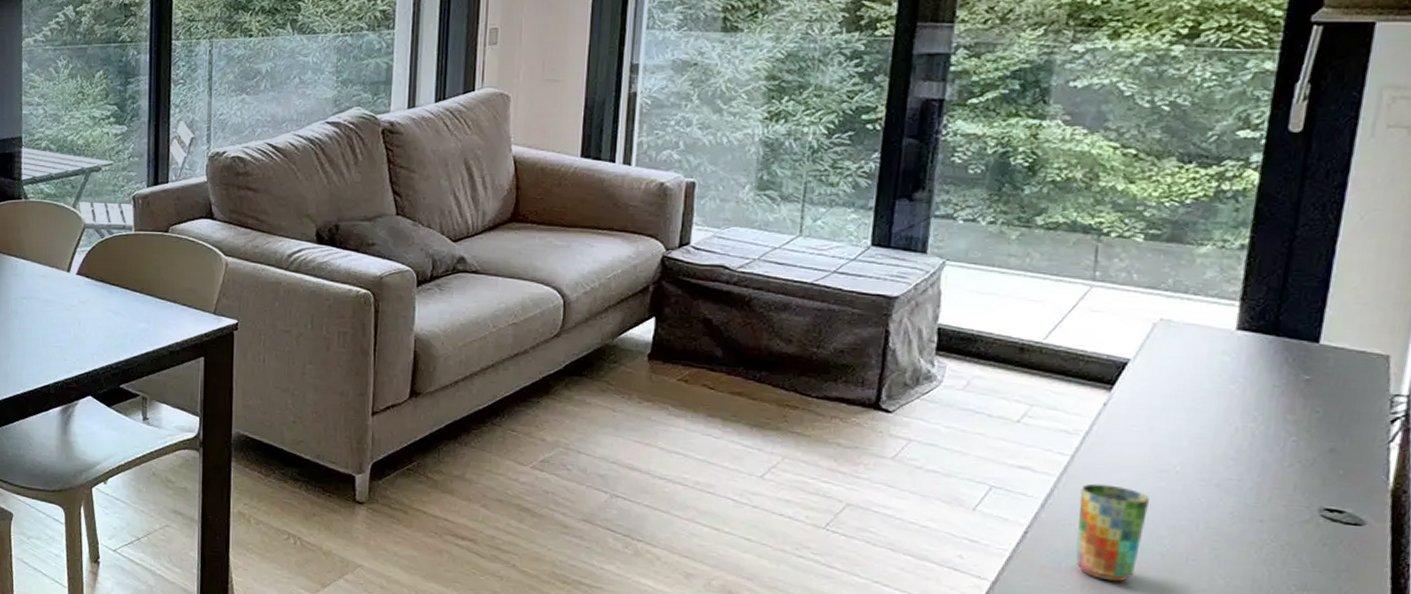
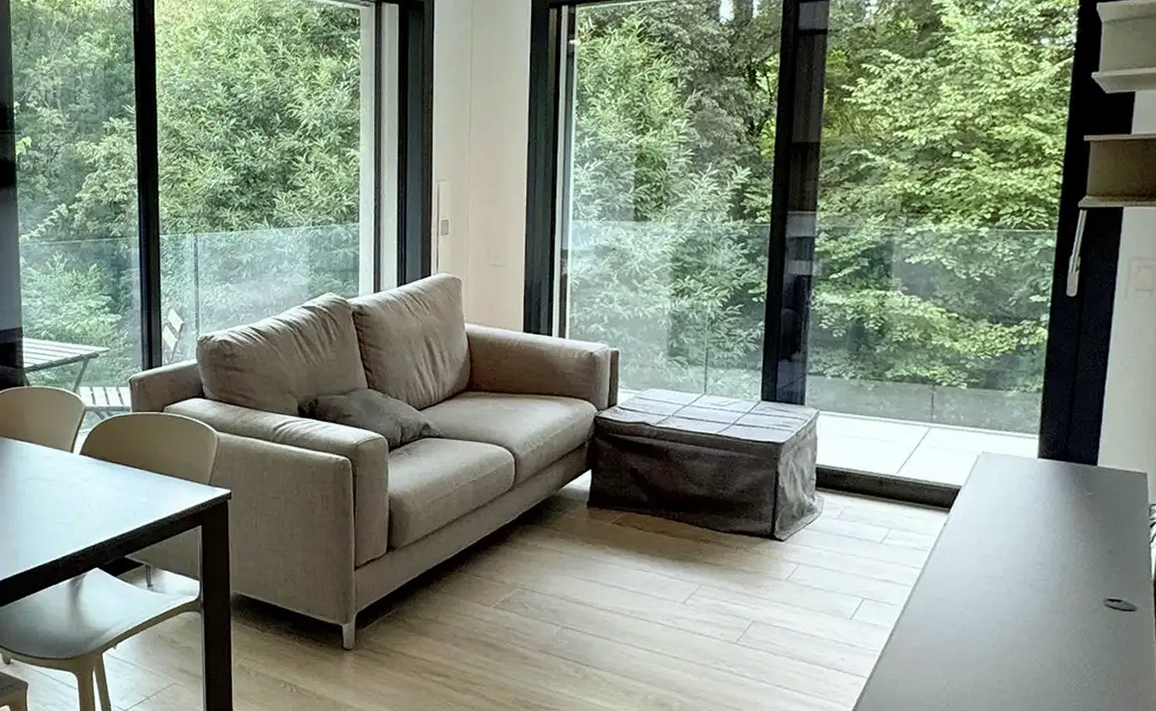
cup: present [1075,483,1149,582] -> none [929,591,981,671]

